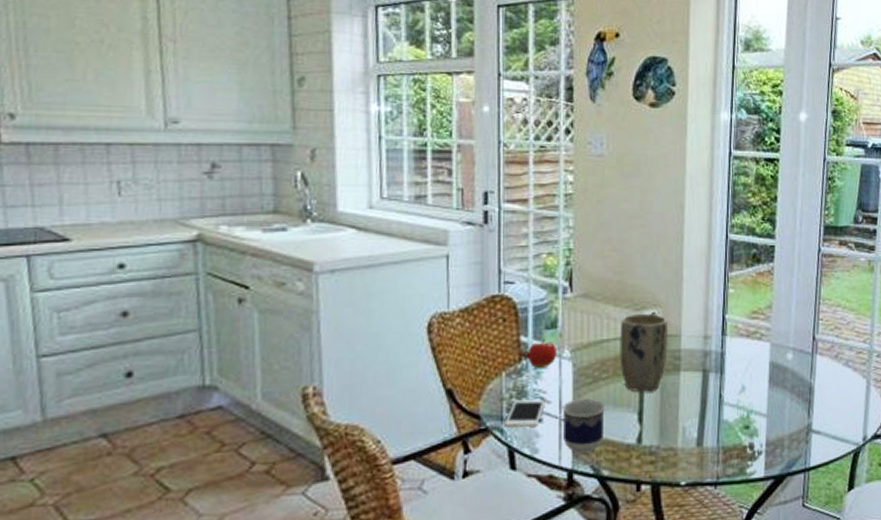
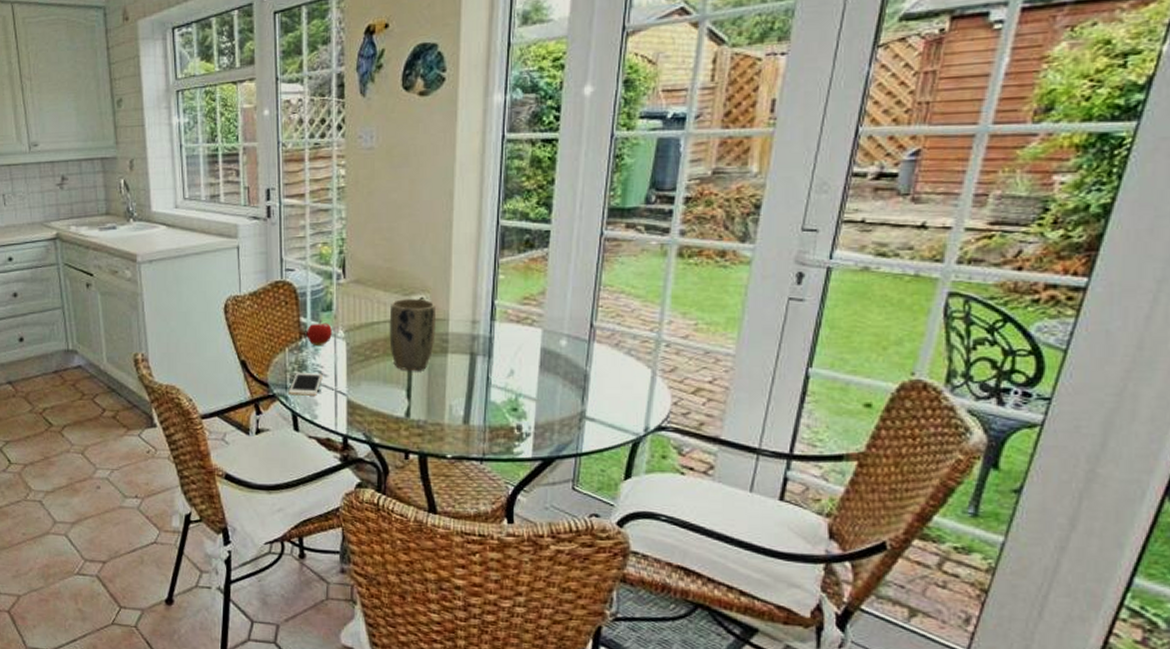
cup: present [562,399,605,453] -> none [337,375,376,422]

